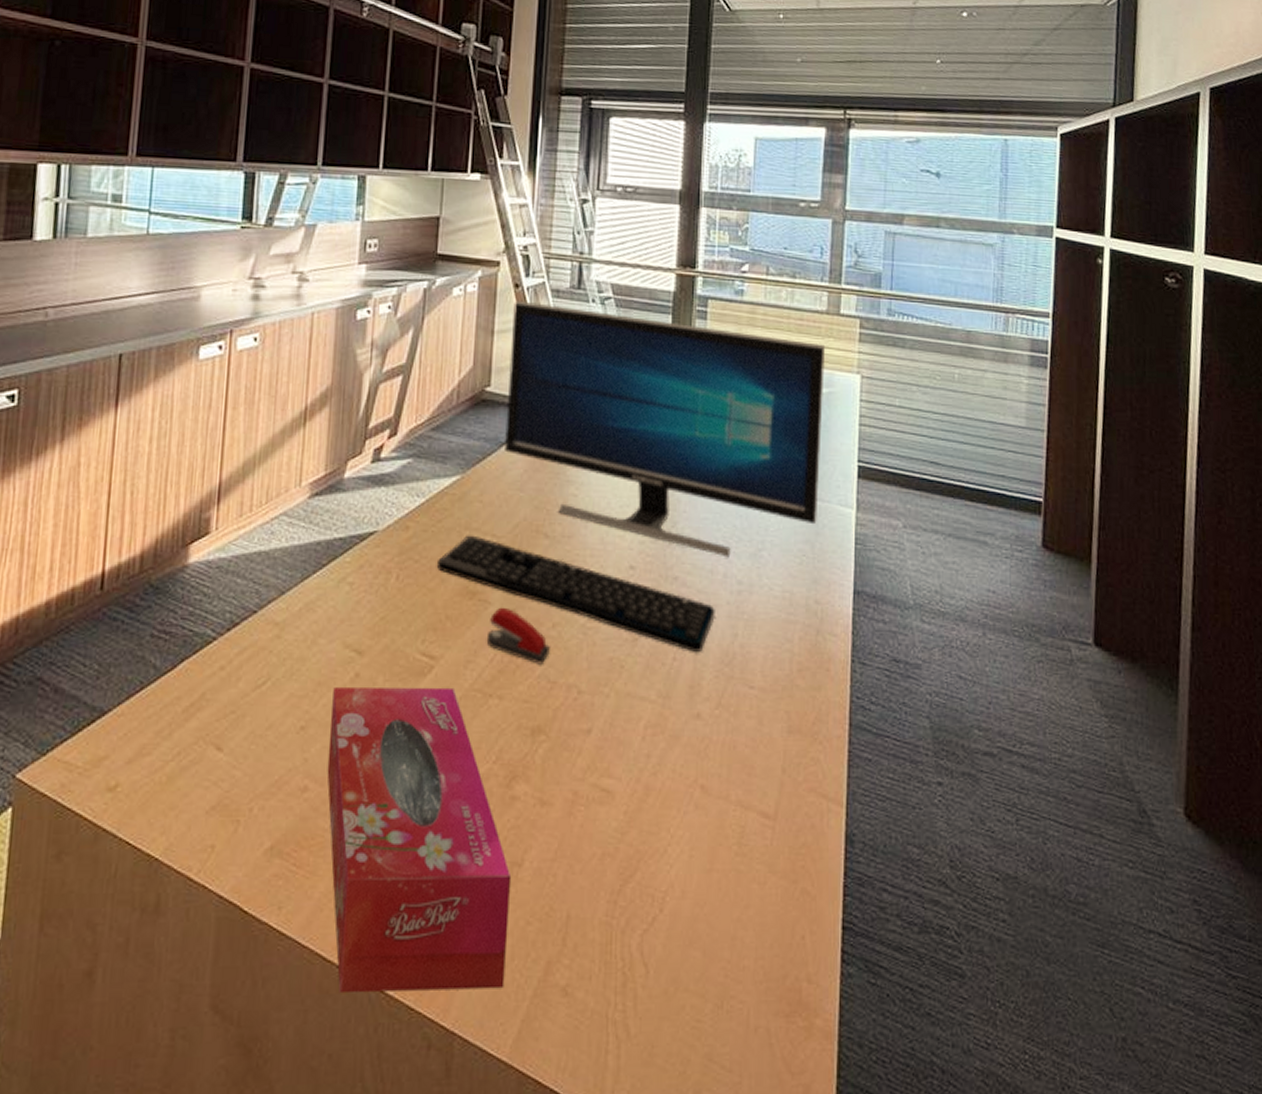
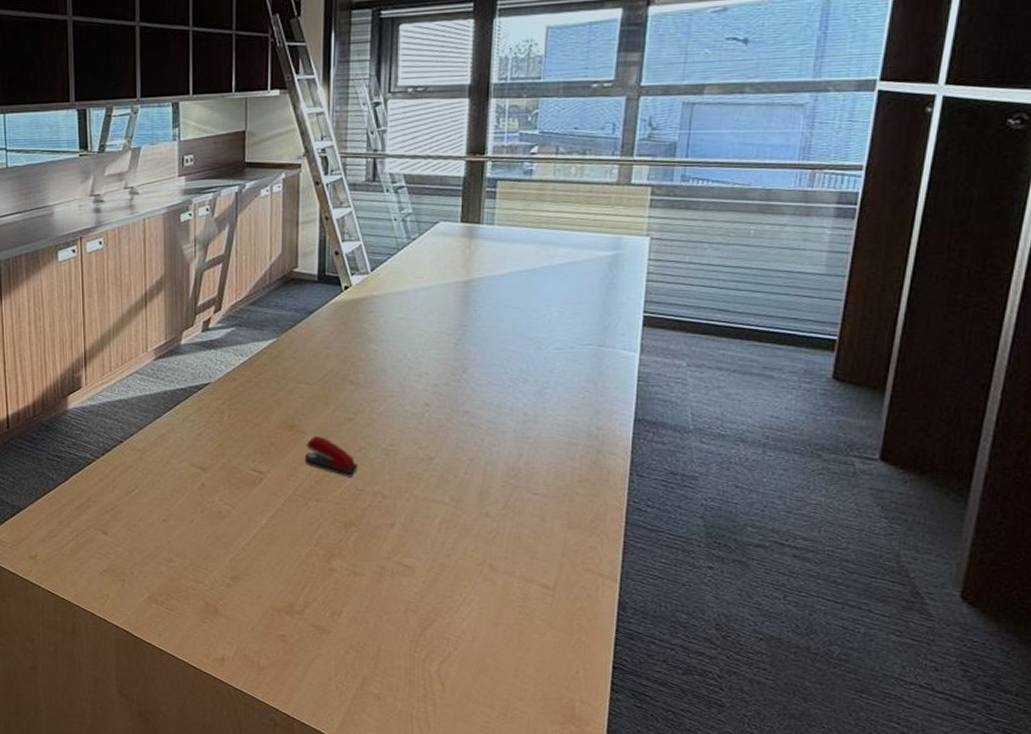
tissue box: present [327,687,512,994] -> none [185,493,333,693]
keyboard: present [436,535,715,652] -> none [260,383,502,468]
computer monitor: present [504,300,826,558] -> none [311,195,615,395]

